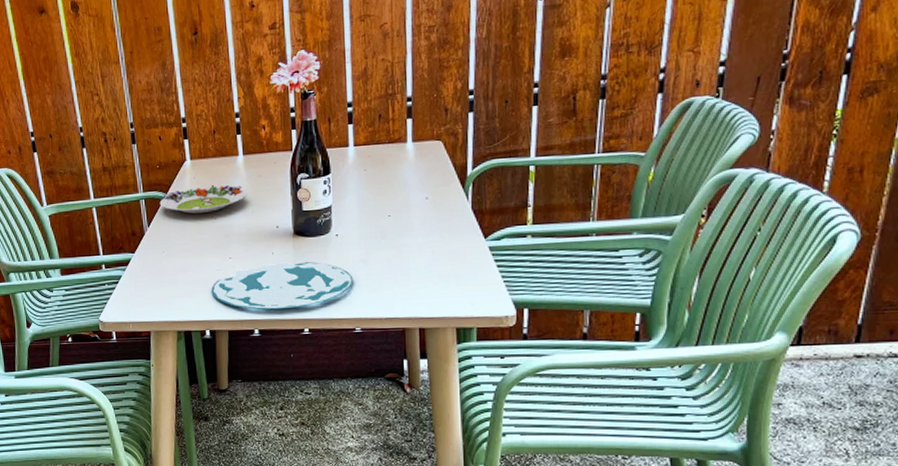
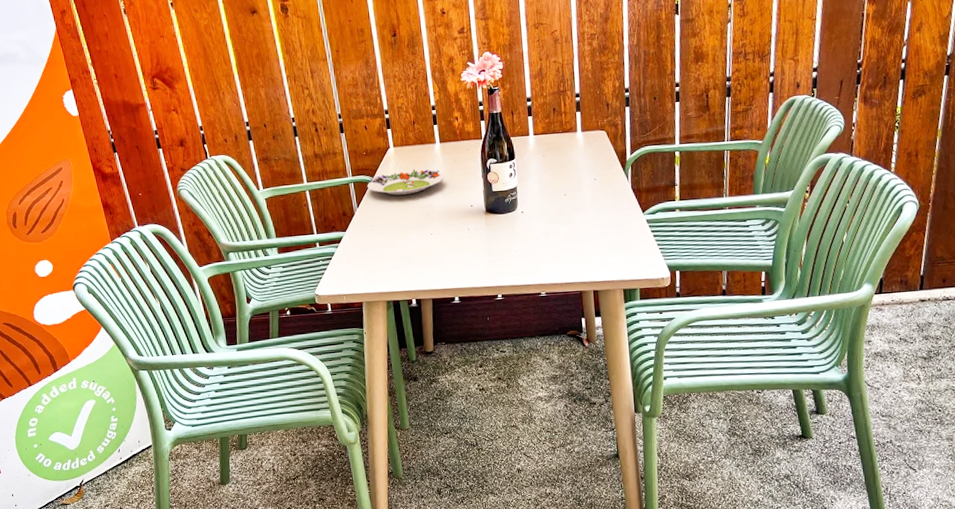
plate: present [211,262,354,310] -> none [415,236,538,279]

